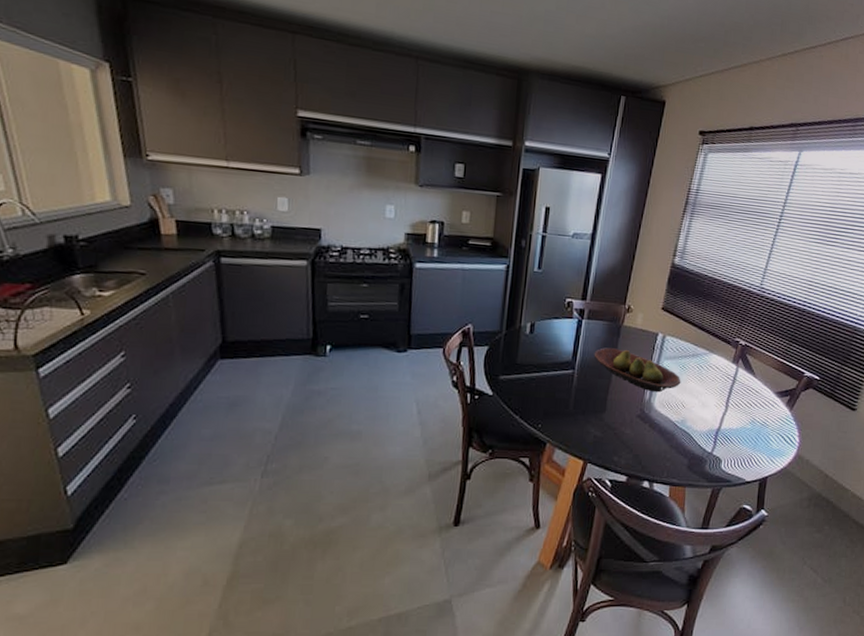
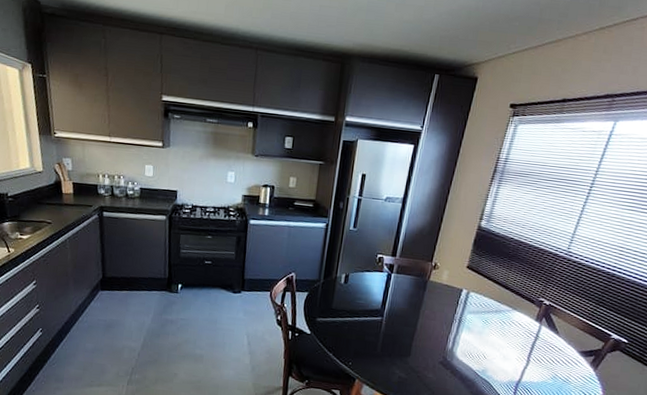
fruit bowl: present [593,347,681,393] -> none [401,299,483,343]

